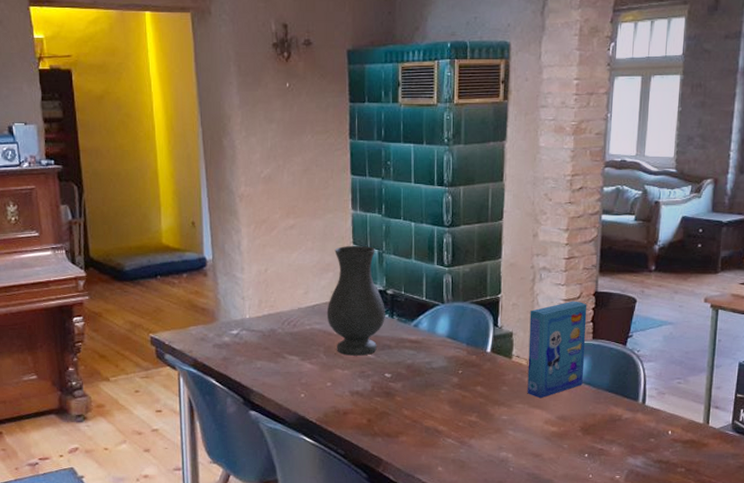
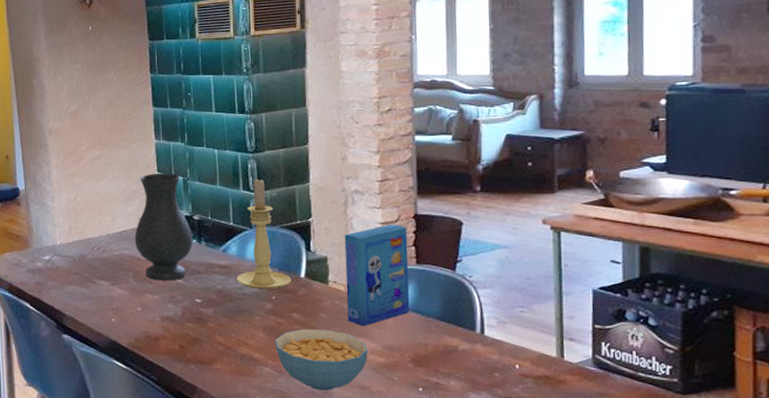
candle holder: none [426,252,478,364] -> present [236,178,291,290]
cereal bowl: none [459,401,543,460] -> present [275,329,368,391]

